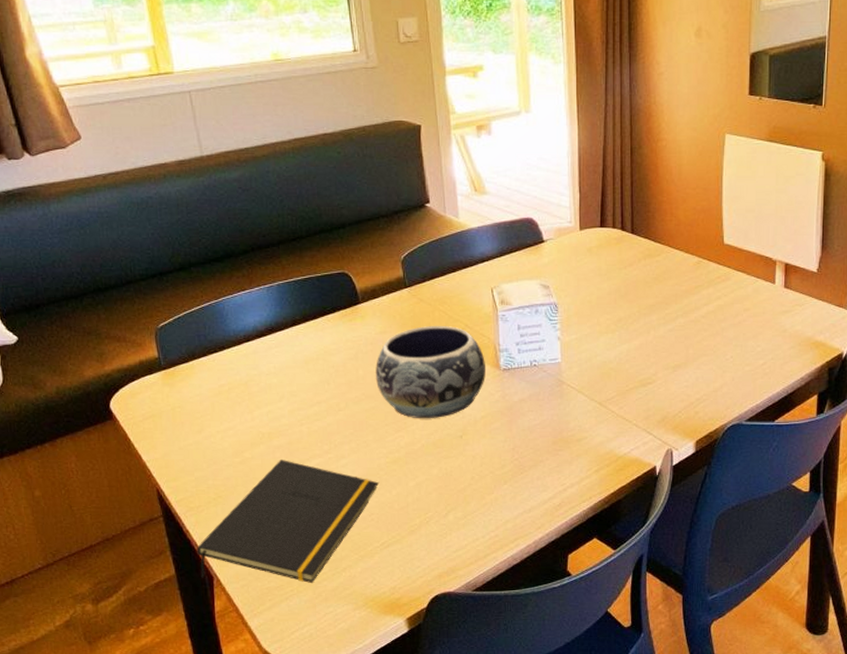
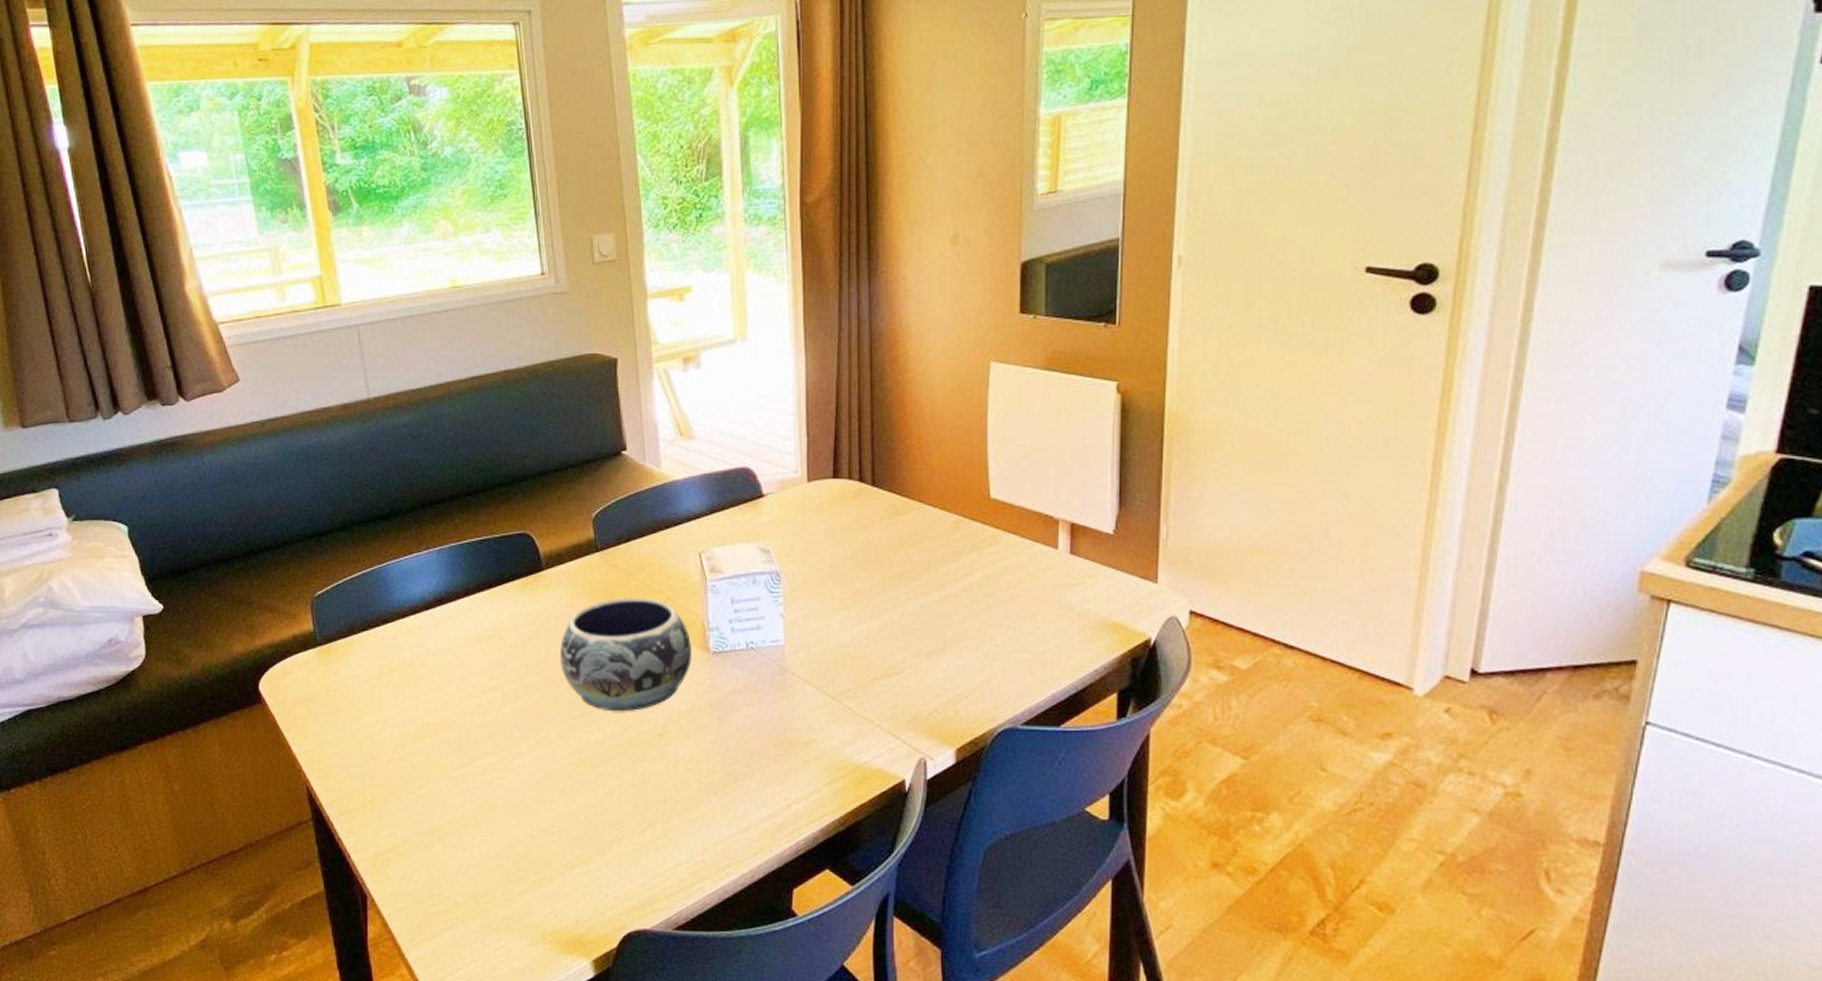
notepad: present [197,460,379,584] -> none [349,756,562,911]

